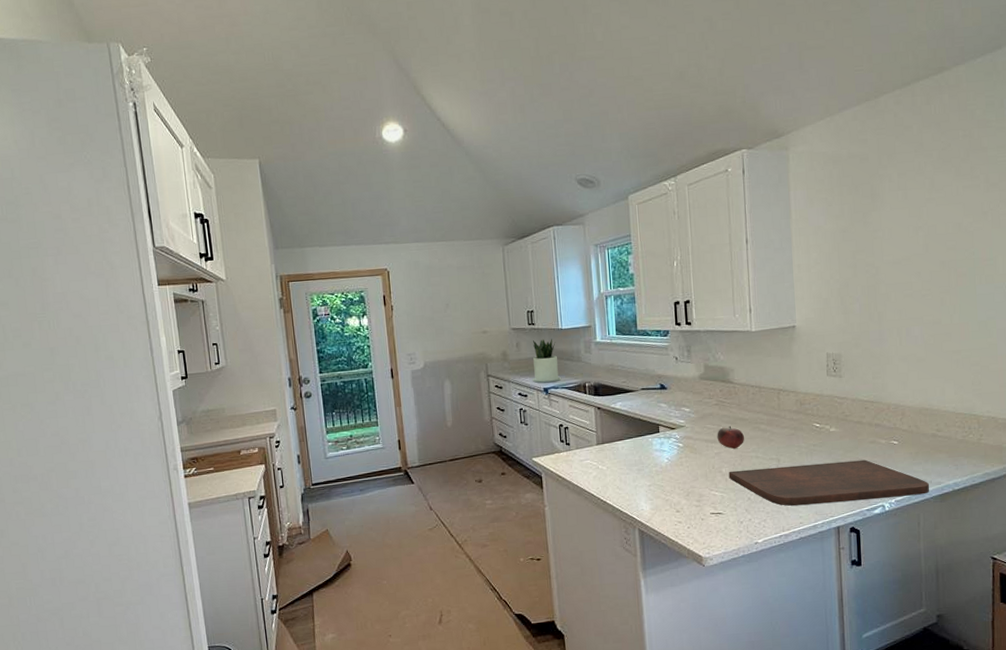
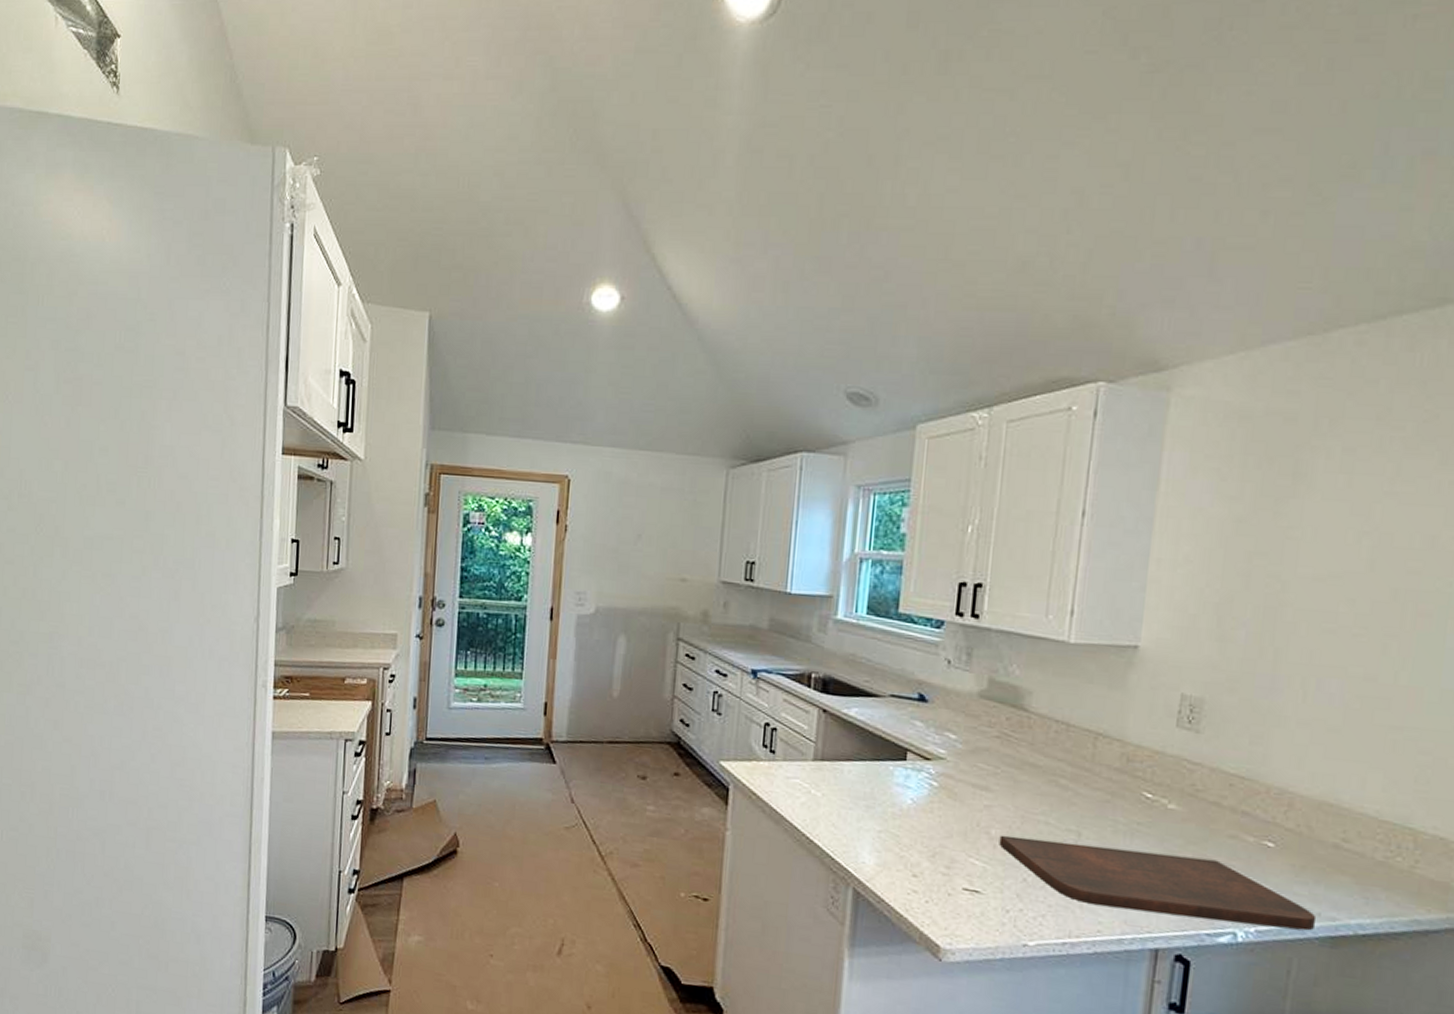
planter: present [532,338,562,384] -> none [737,602,780,665]
fruit: present [717,425,744,449] -> none [990,770,1032,805]

